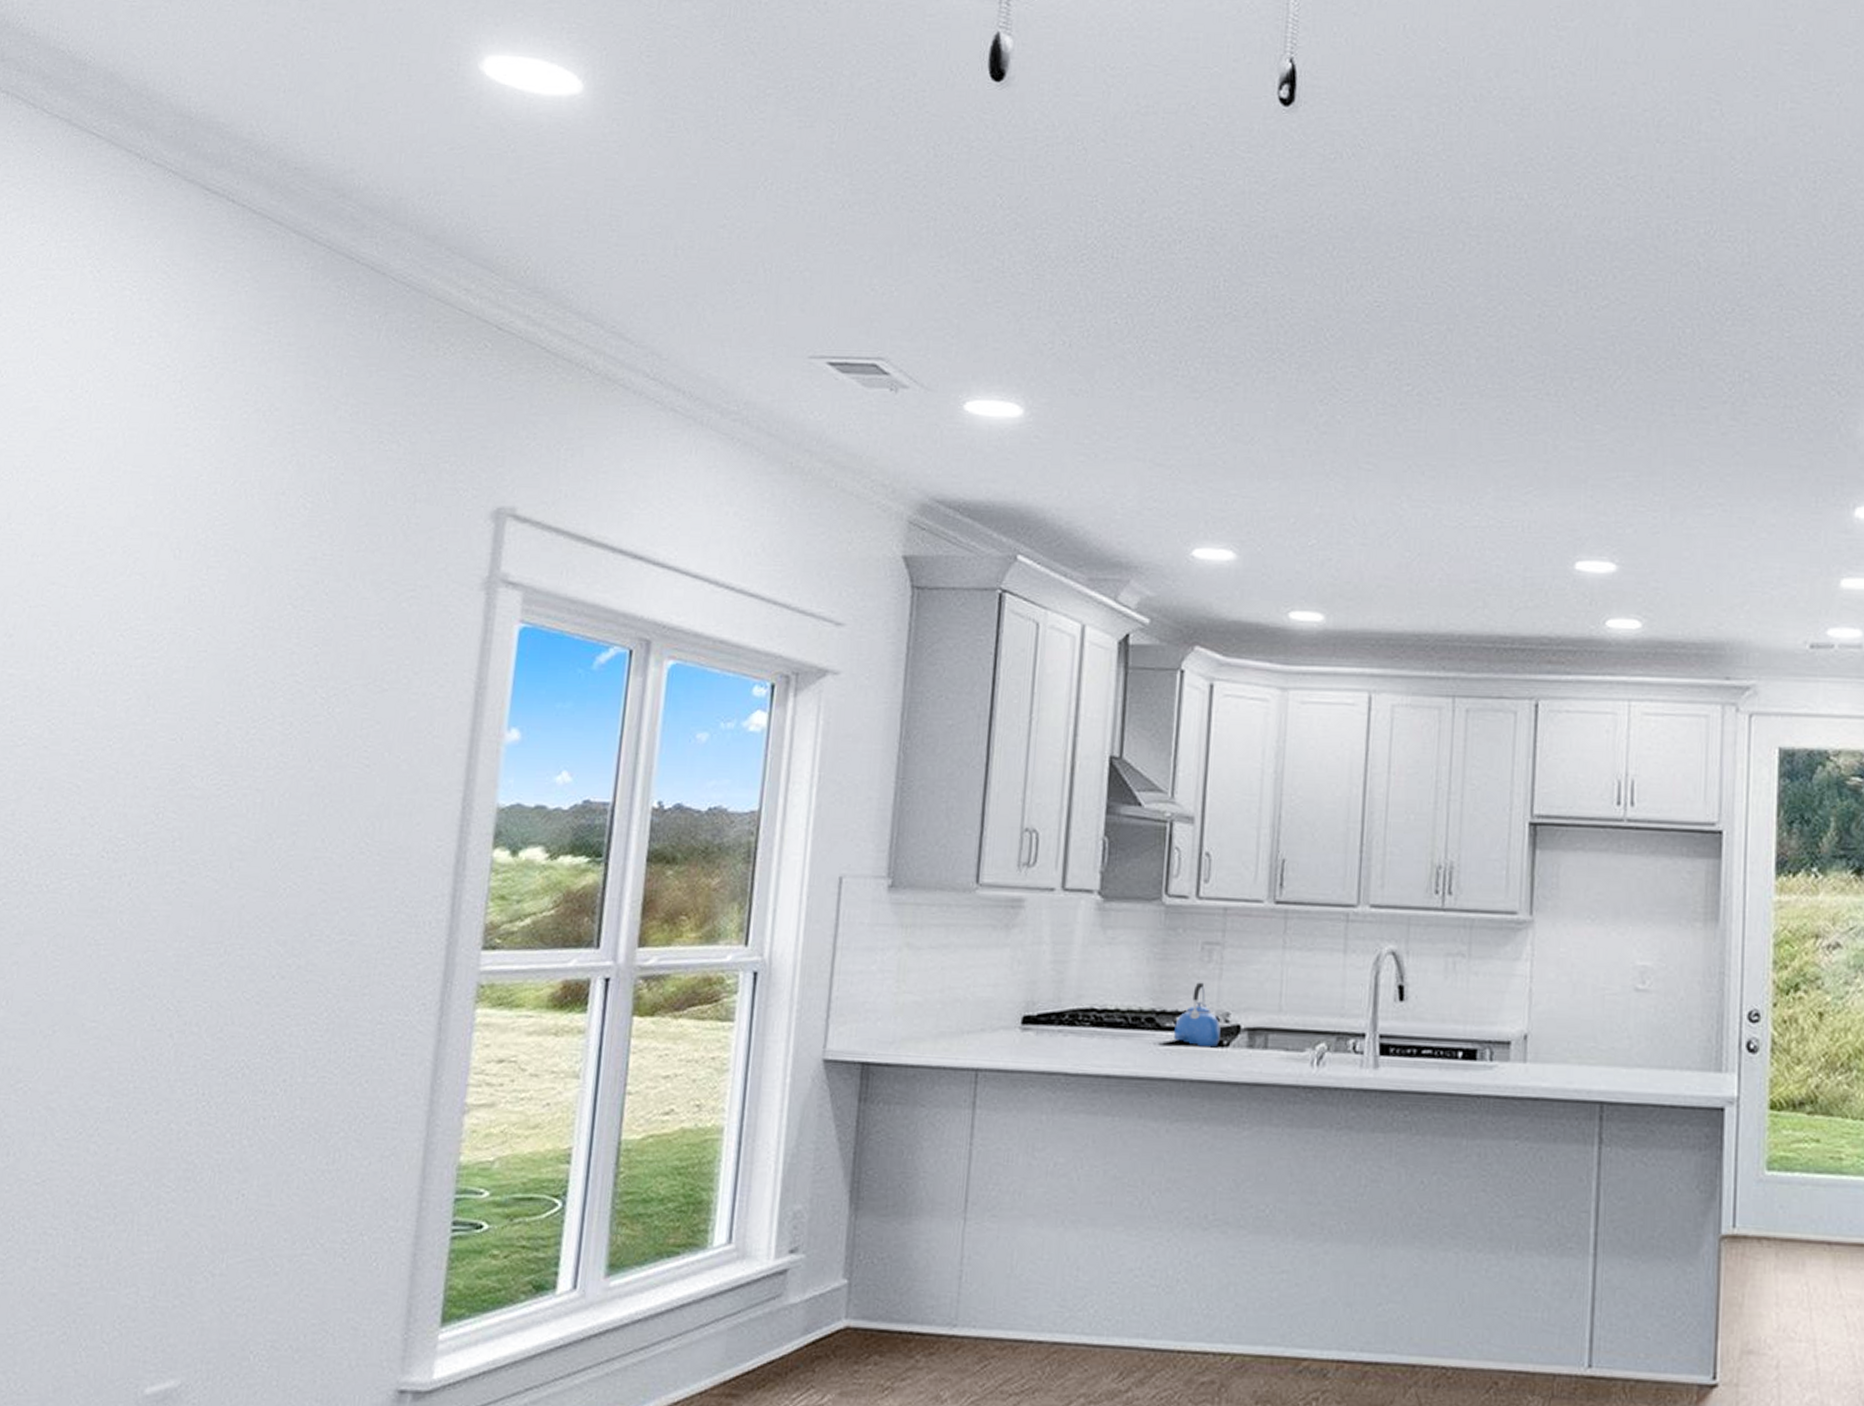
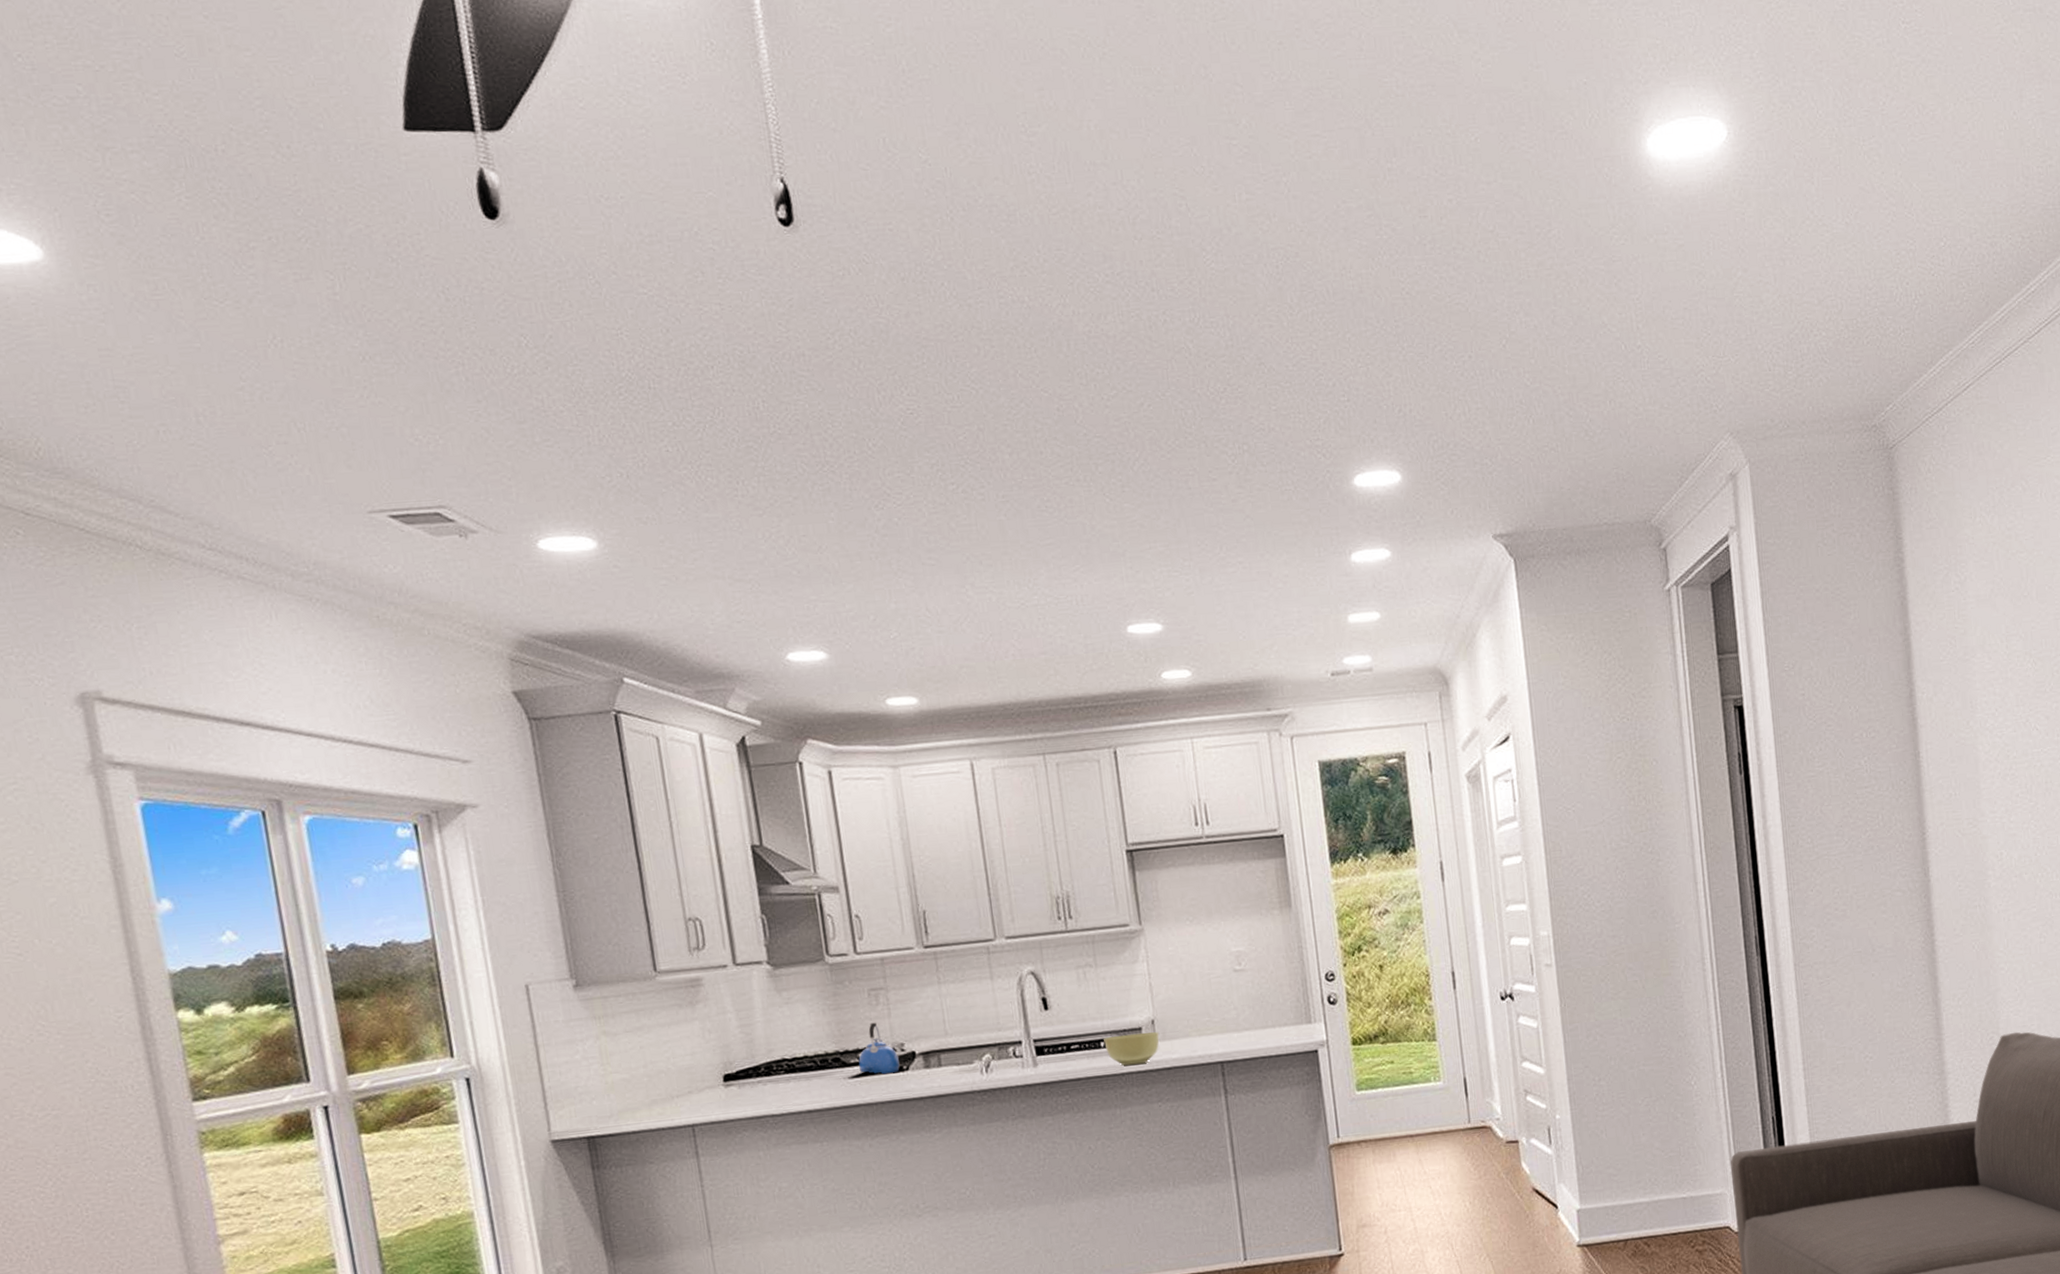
bowl: none [1462,1046,1530,1087] -> present [1103,1032,1160,1066]

